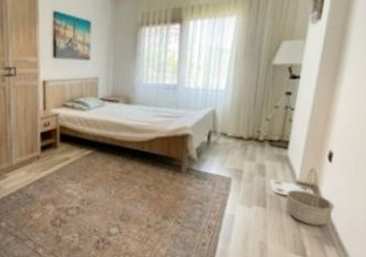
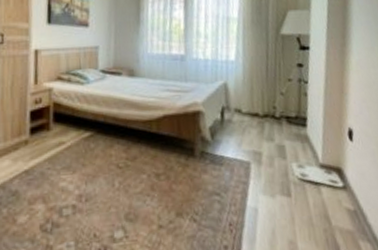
basket: present [285,168,335,226] -> none [310,147,364,218]

